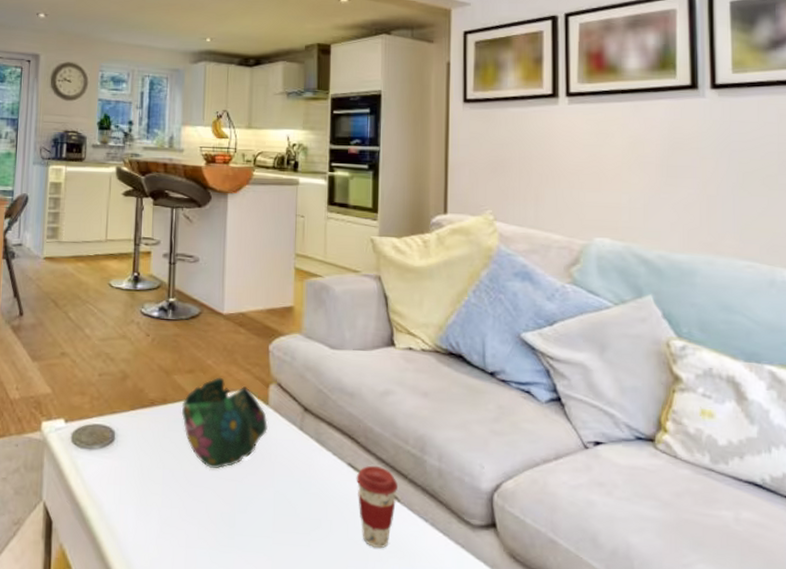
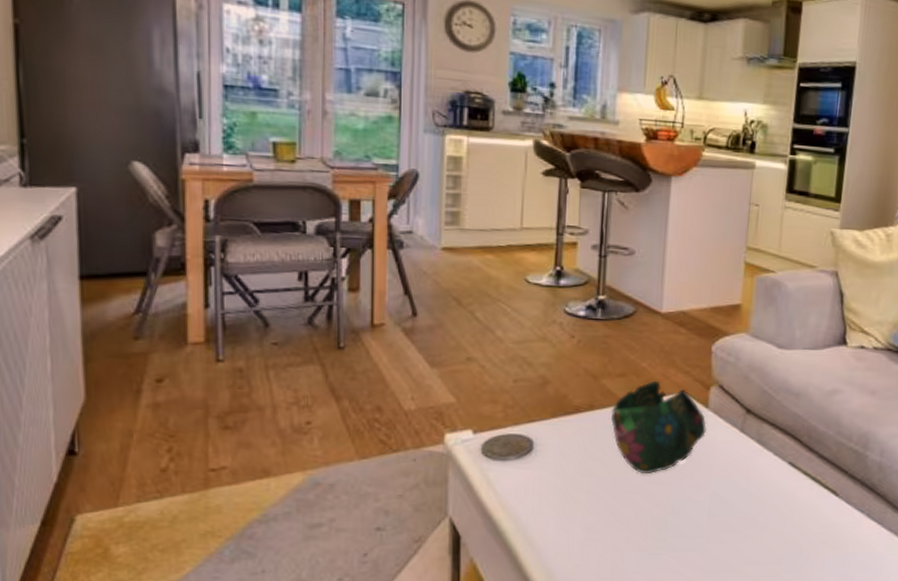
coffee cup: present [356,465,399,549] -> none [796,463,838,540]

